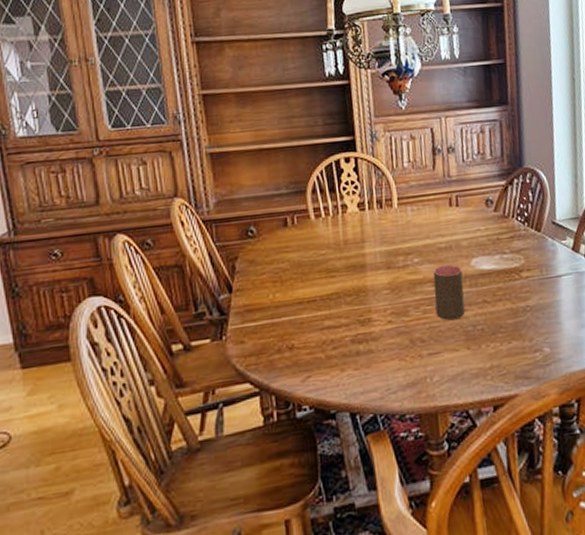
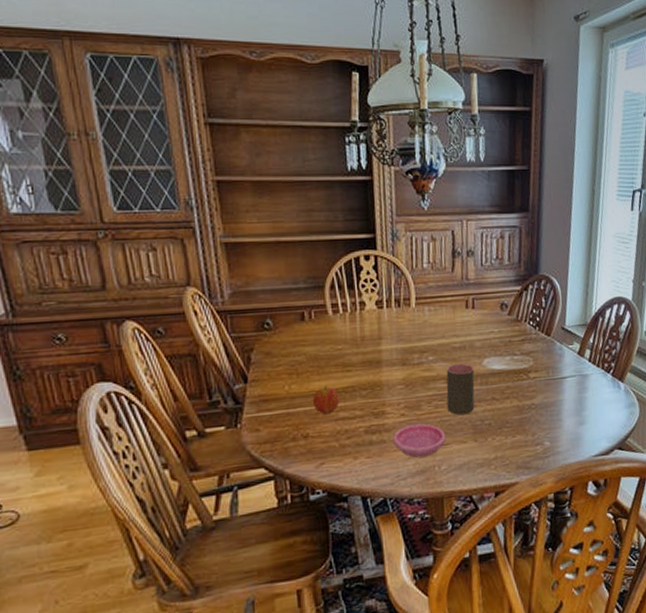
fruit: none [297,292,324,324] -> present [313,385,340,415]
saucer: none [380,330,436,369] -> present [392,423,445,458]

